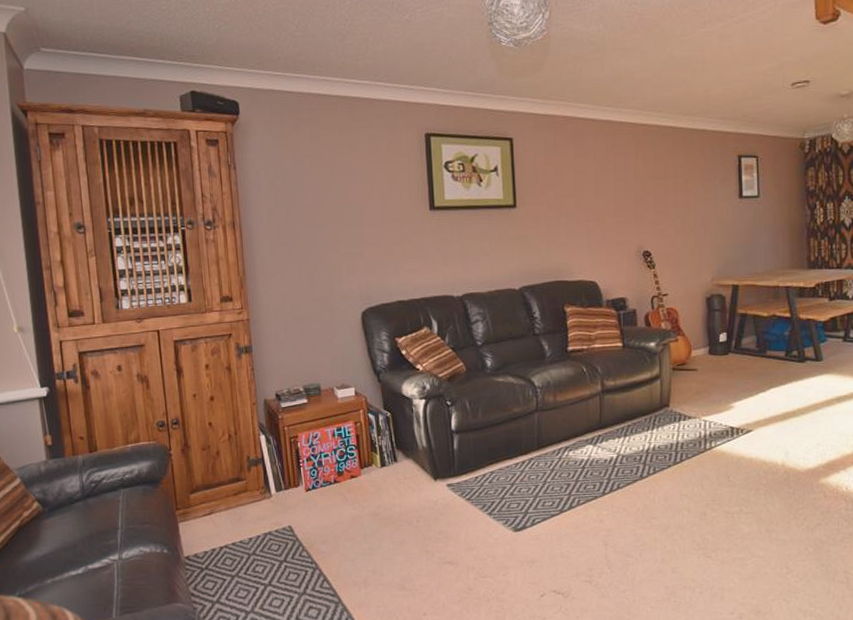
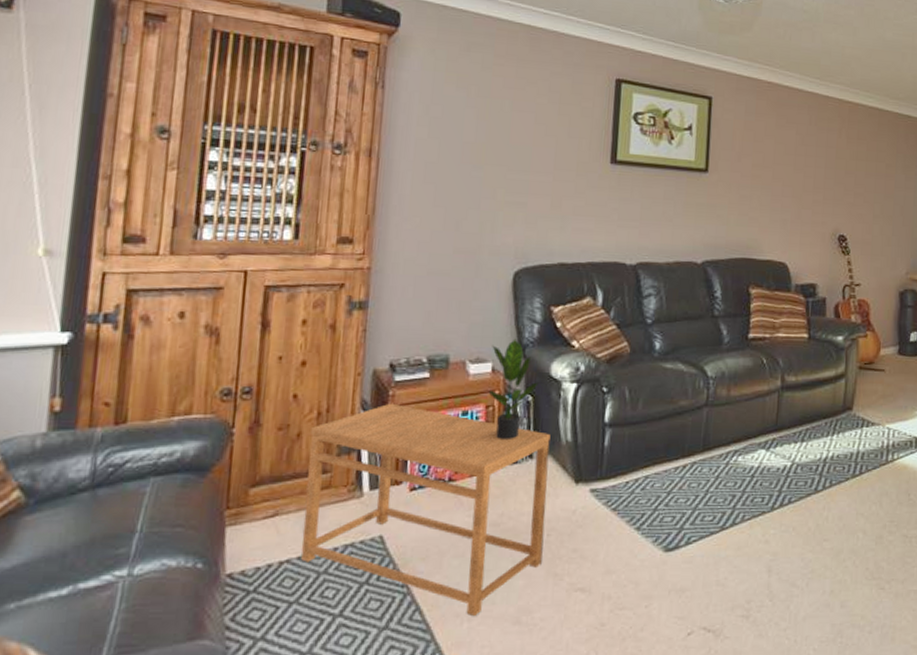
side table: none [226,424,415,584] -> present [301,403,551,616]
potted plant: none [352,367,394,449] -> present [489,339,539,441]

